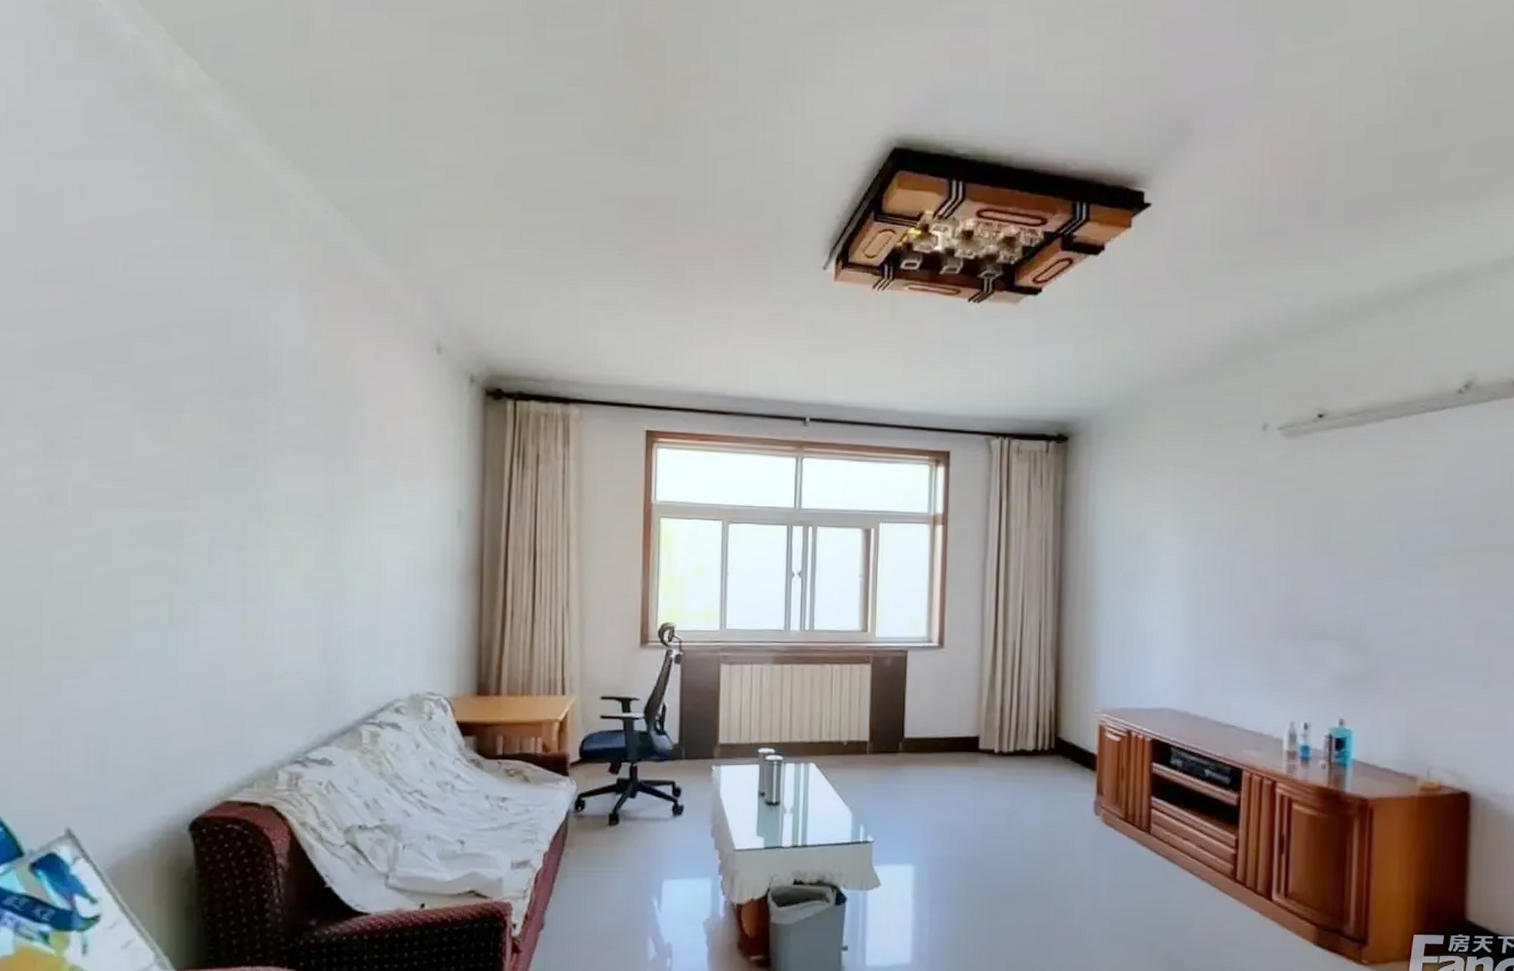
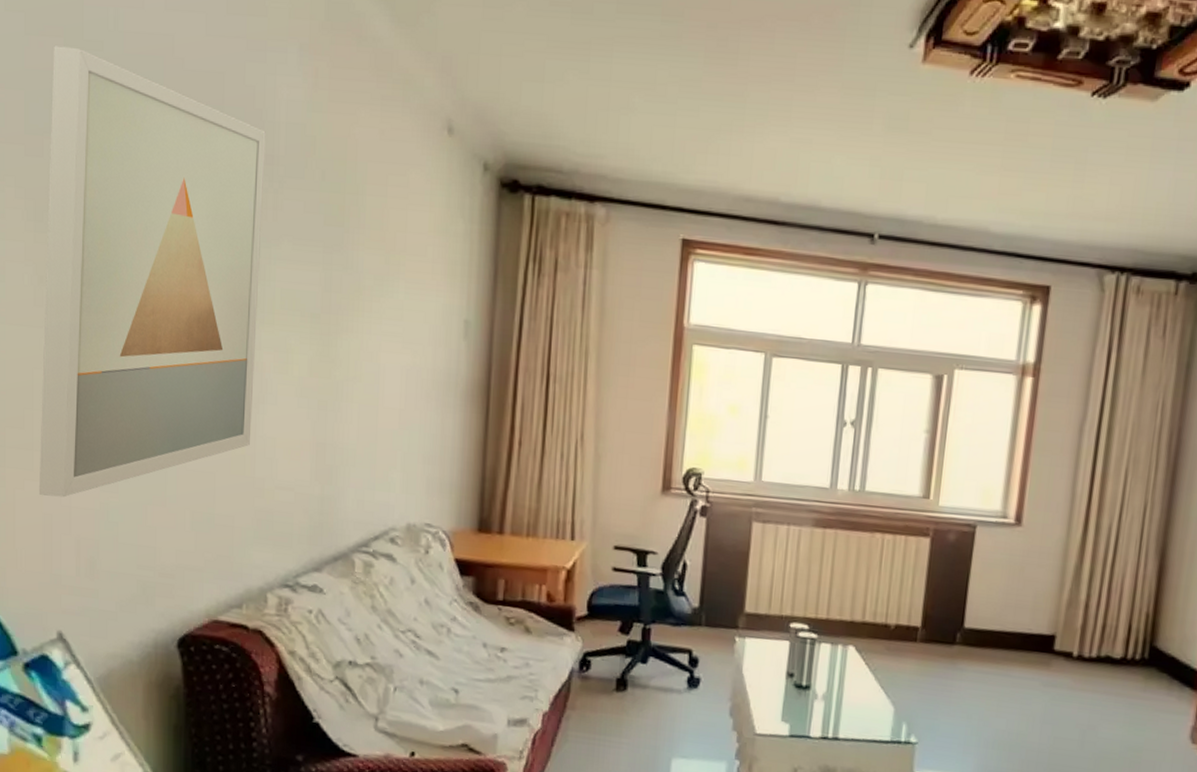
wall art: none [47,291,269,700] -> present [38,46,266,498]

